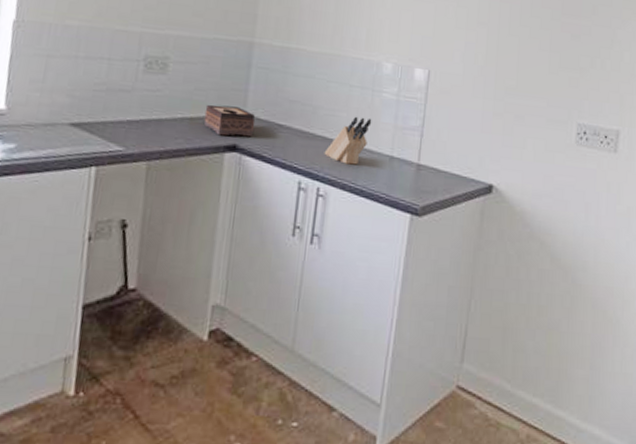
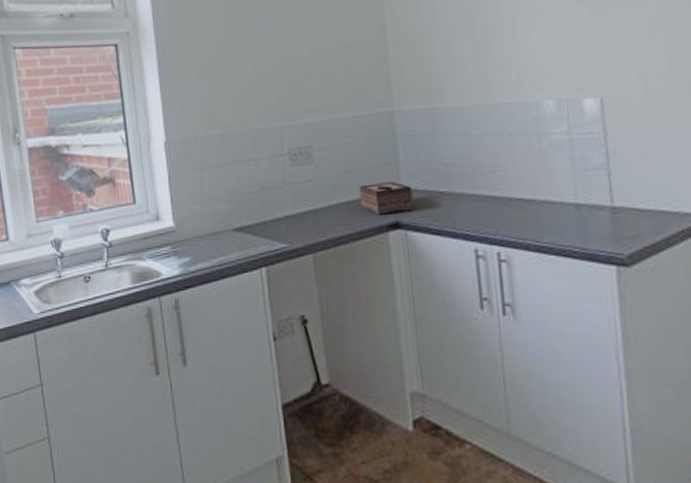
knife block: present [324,116,372,165] -> none [496,165,545,222]

